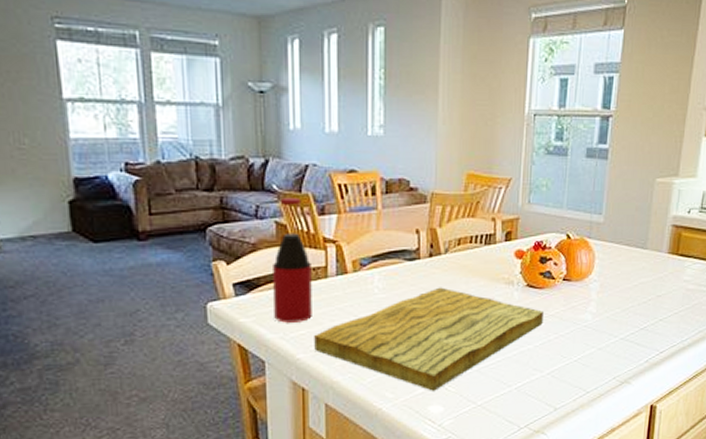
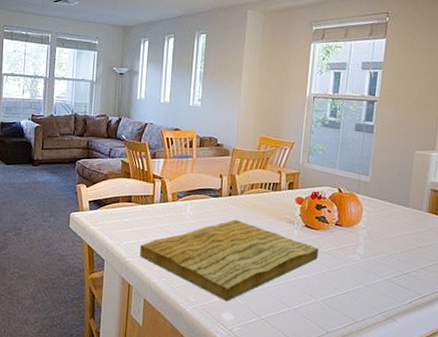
bottle: present [273,197,312,323] -> none [114,144,143,234]

